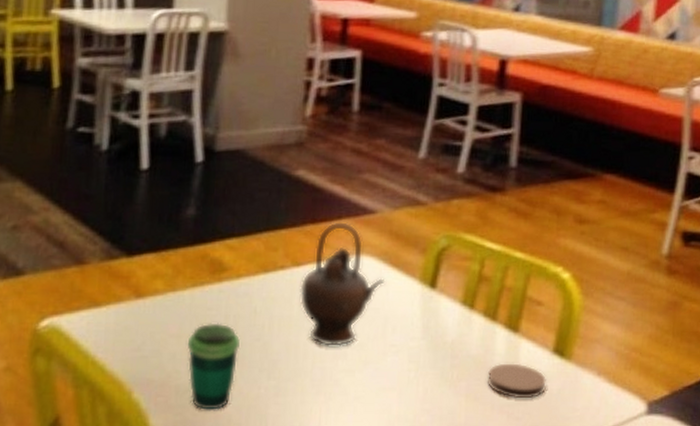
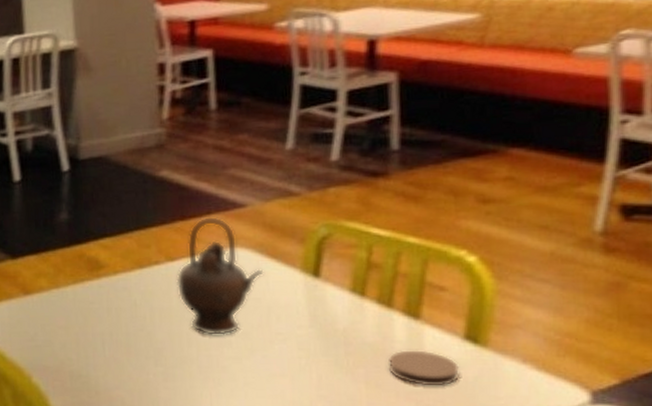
cup: present [186,323,241,410] -> none [75,315,126,393]

